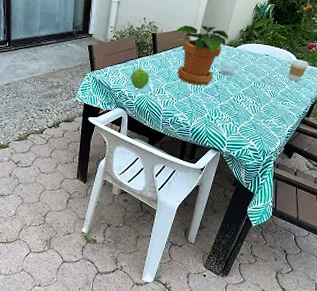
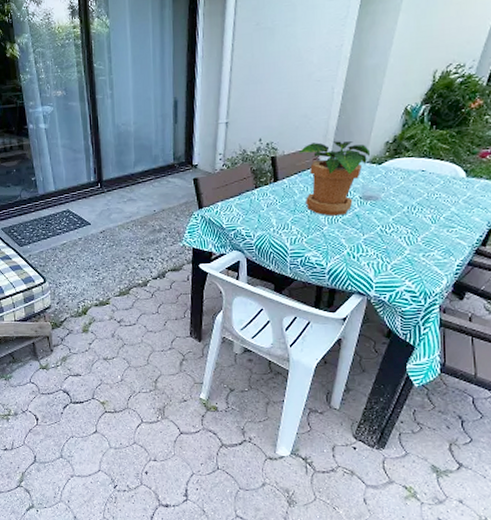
fruit: present [130,67,150,88] -> none [247,199,271,225]
coffee cup: present [288,59,309,81] -> none [454,172,482,201]

